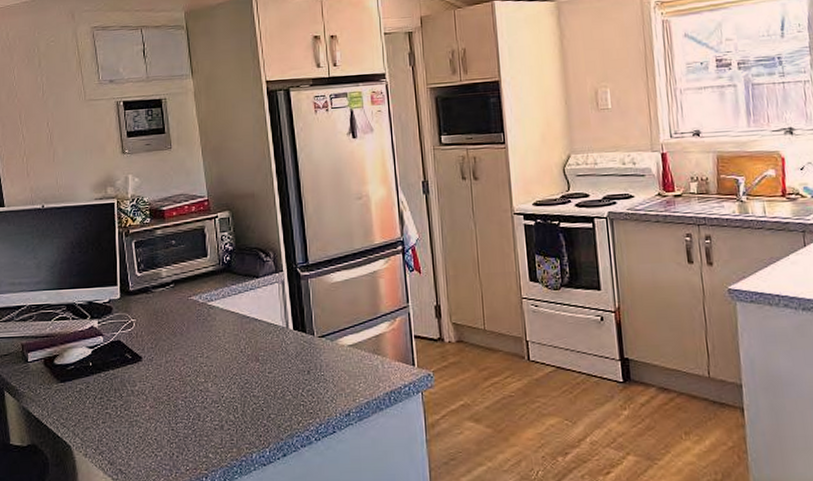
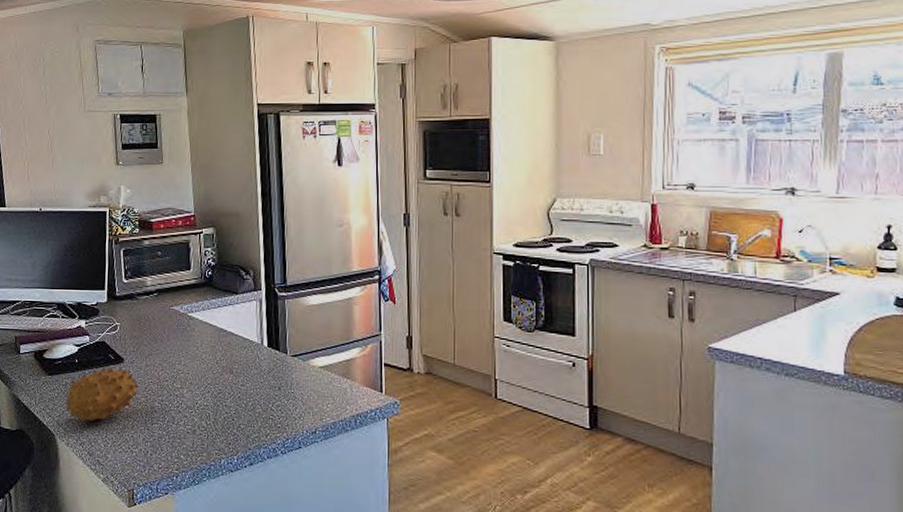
fruit: none [81,366,160,431] -> present [65,367,139,423]

